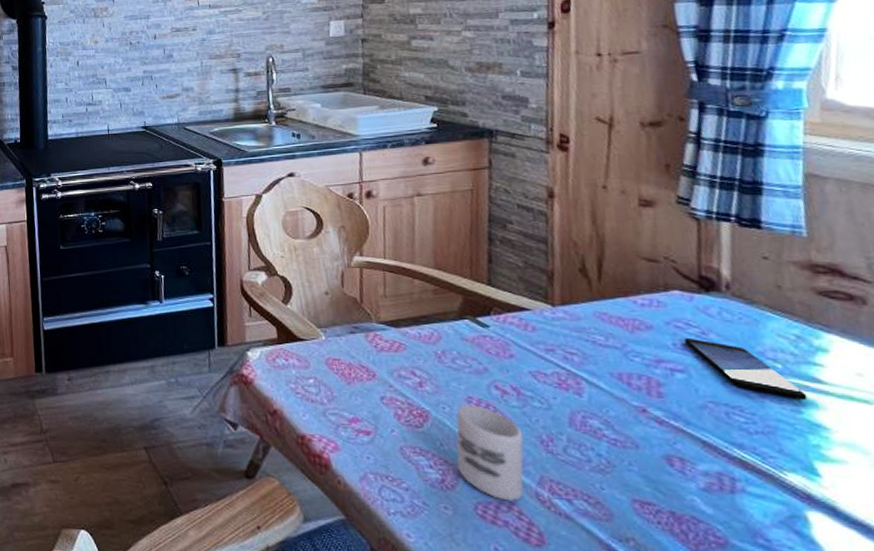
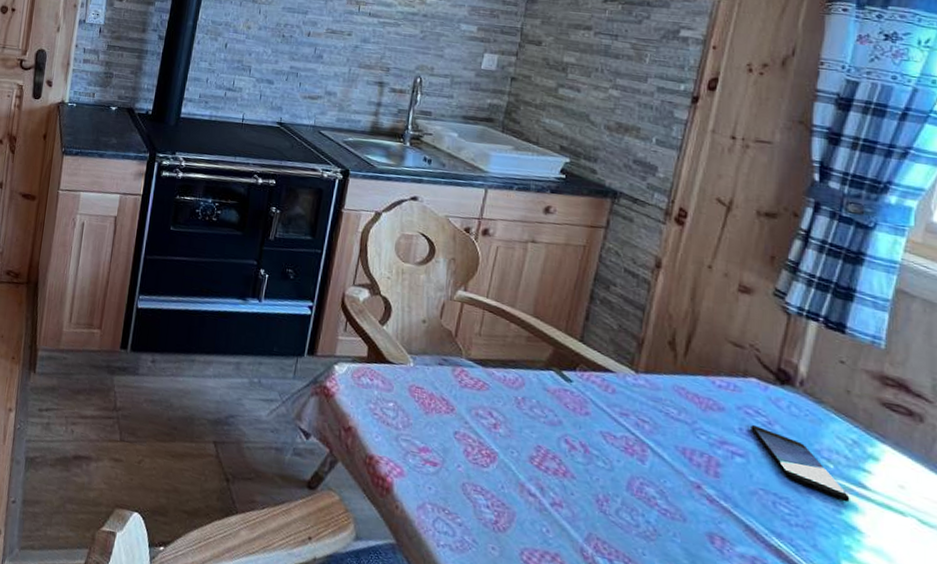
cup: present [455,403,524,501] -> none [512,452,582,553]

